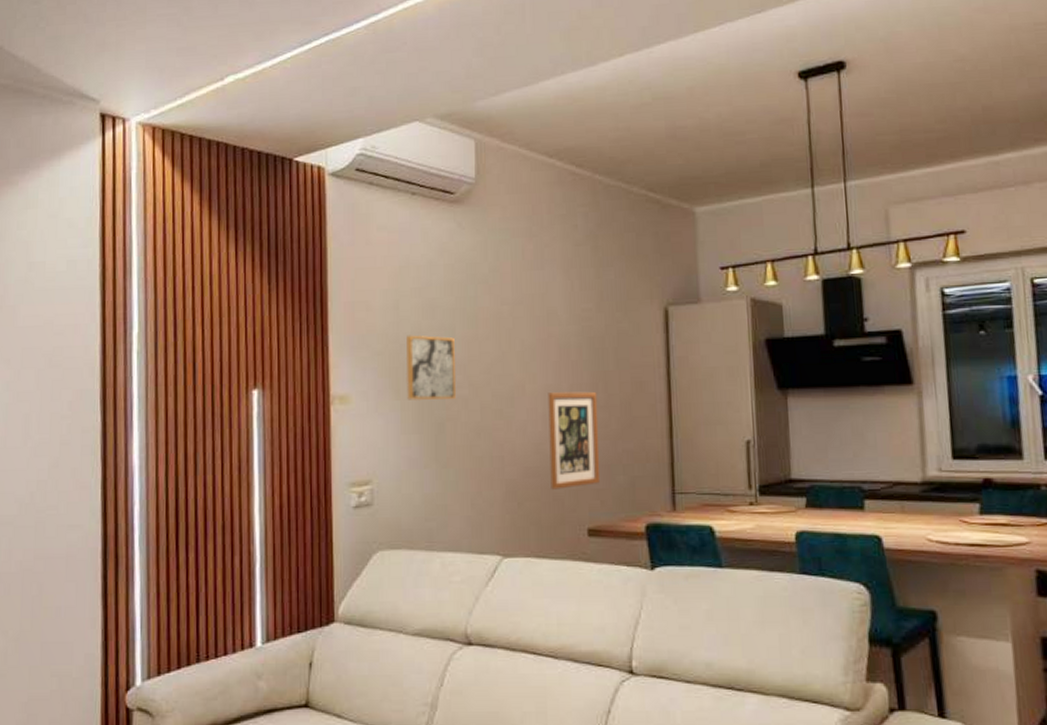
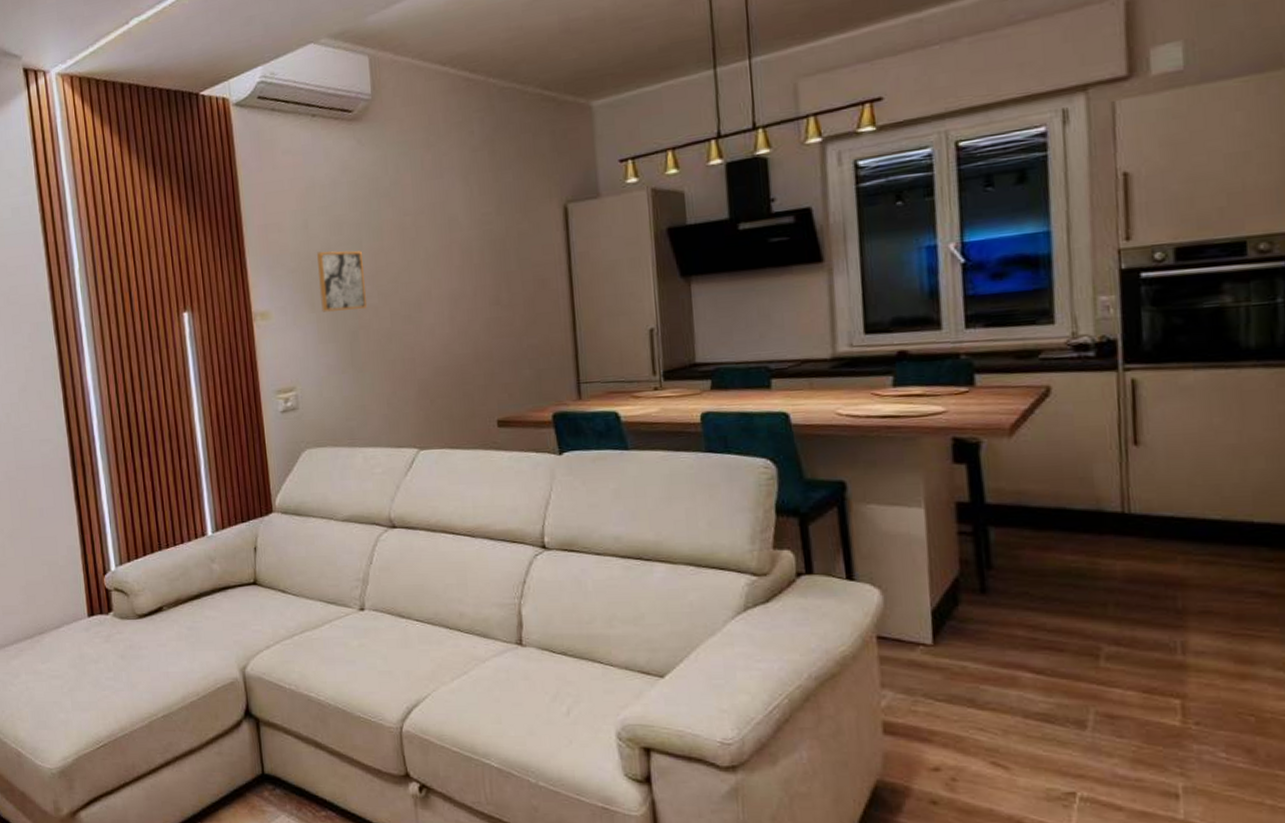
wall art: present [548,391,600,490] -> none [453,292,507,386]

